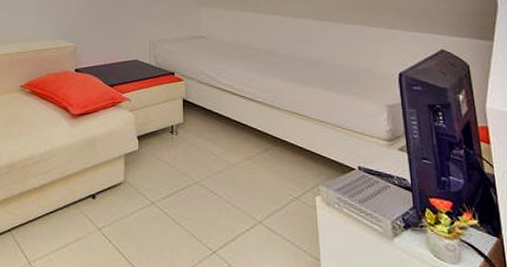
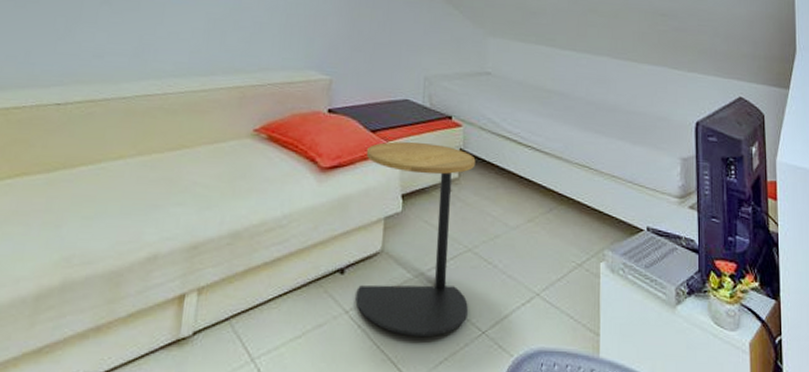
side table: none [106,94,199,253] -> present [355,141,476,337]

